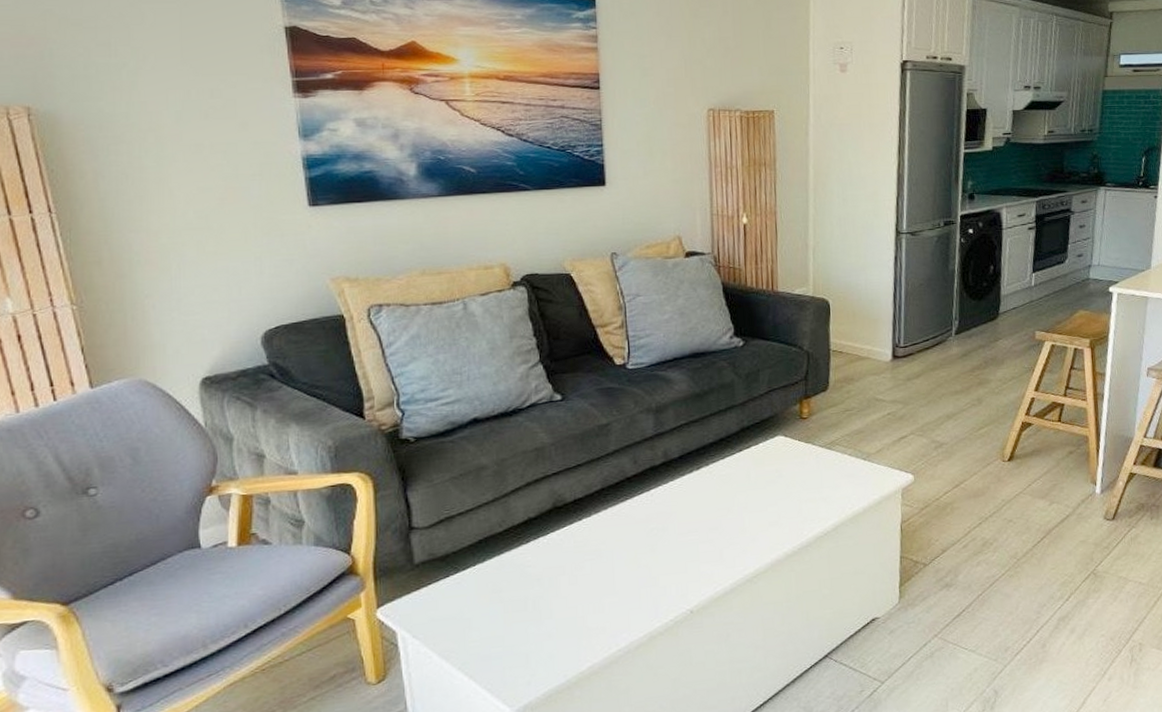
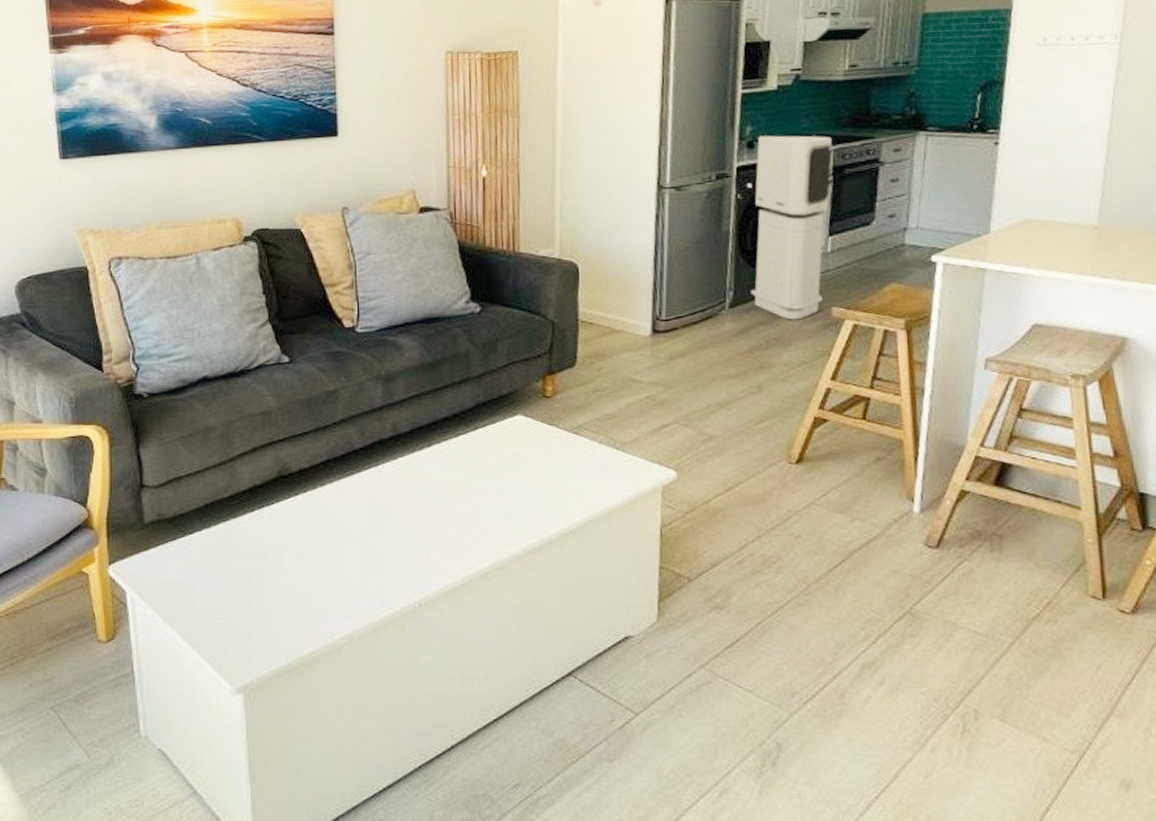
air purifier: none [972,189,1036,343] -> present [750,135,833,320]

